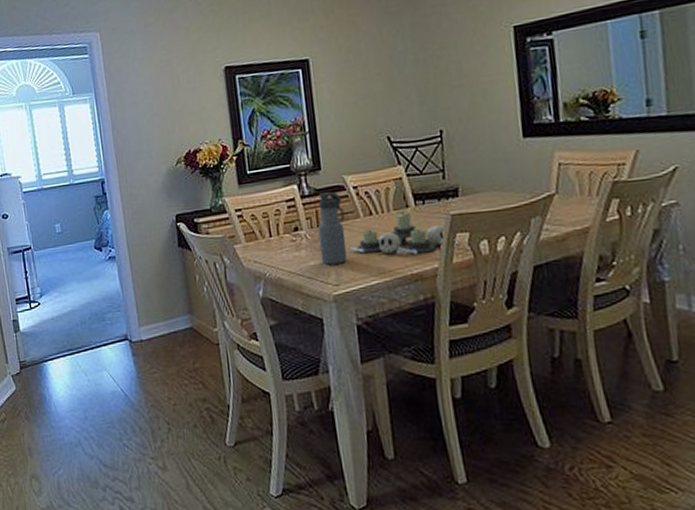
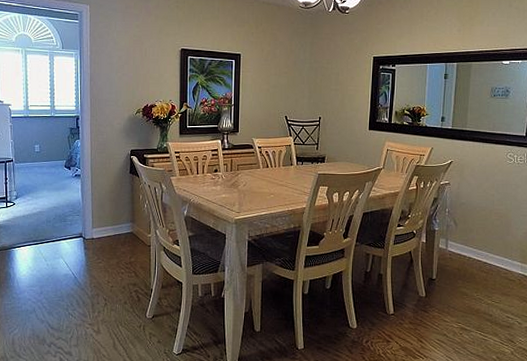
water bottle: present [317,192,347,265] -> none [230,148,250,198]
candle holder: present [350,211,460,256] -> none [251,168,321,198]

